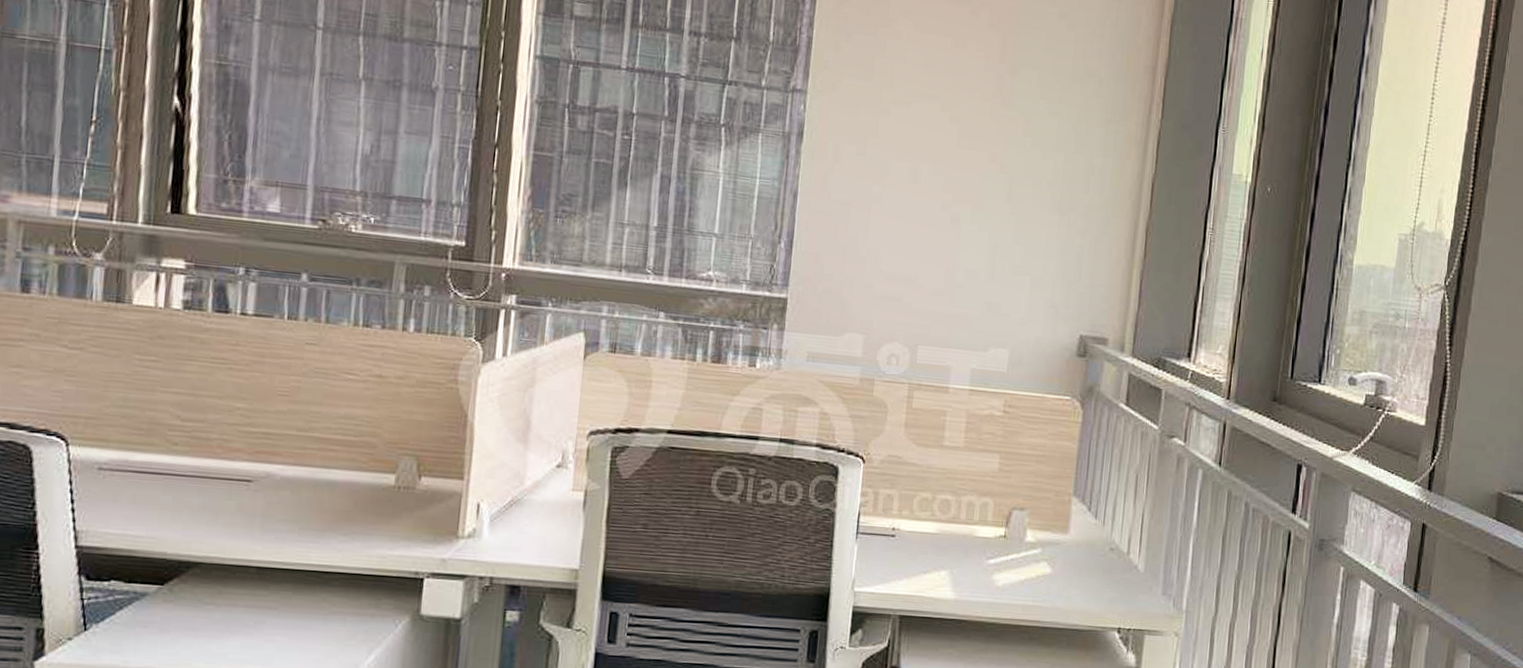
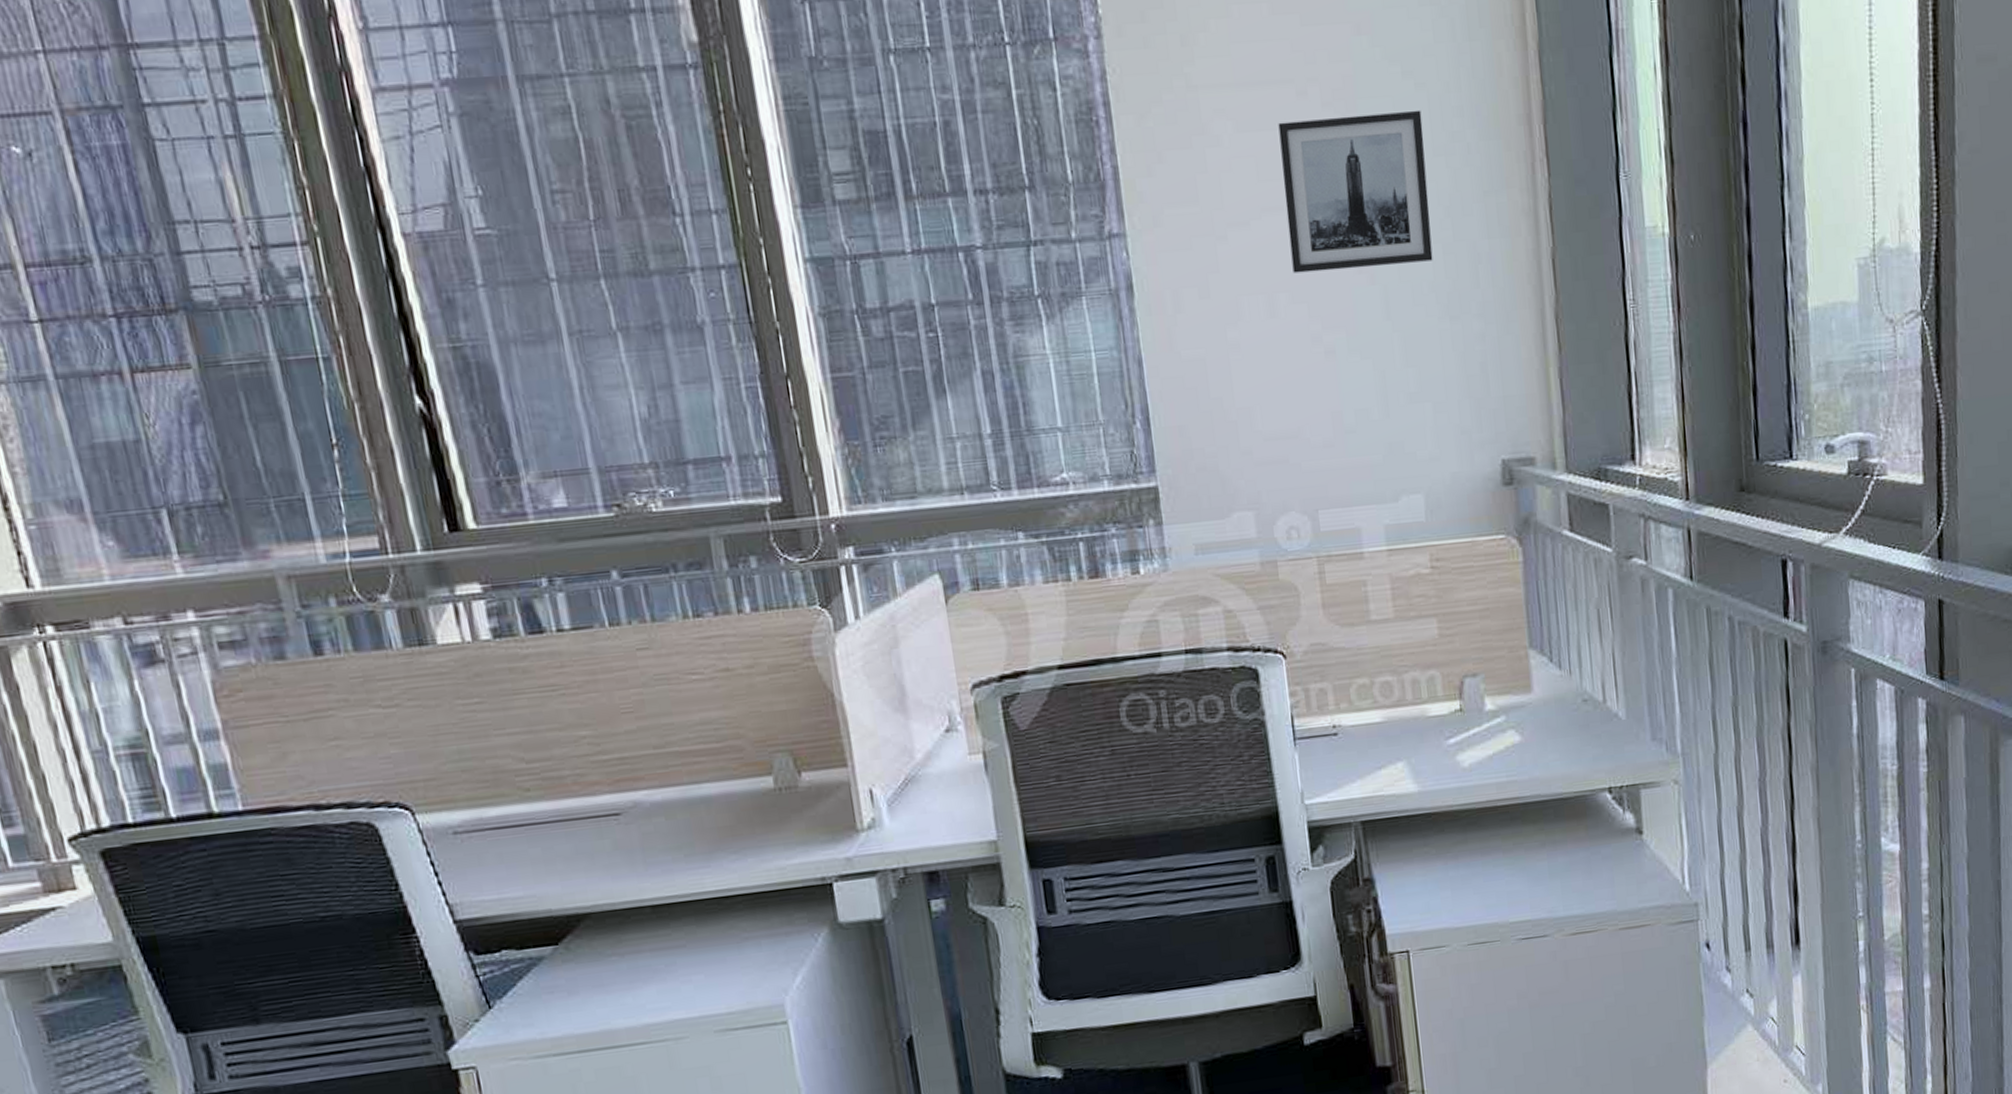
wall art: none [938,31,1068,164] -> present [1278,110,1433,274]

